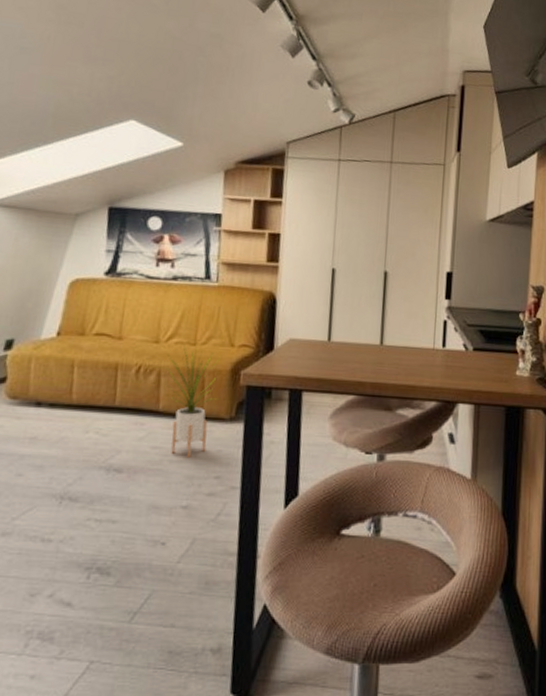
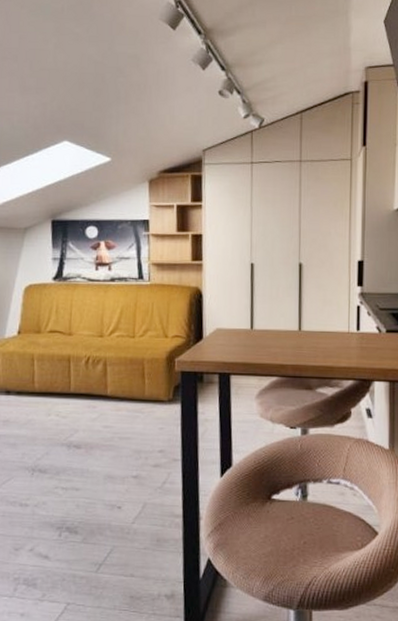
house plant: present [167,344,219,457] -> none [111,337,158,434]

